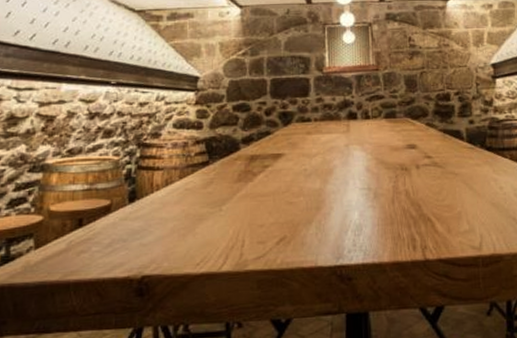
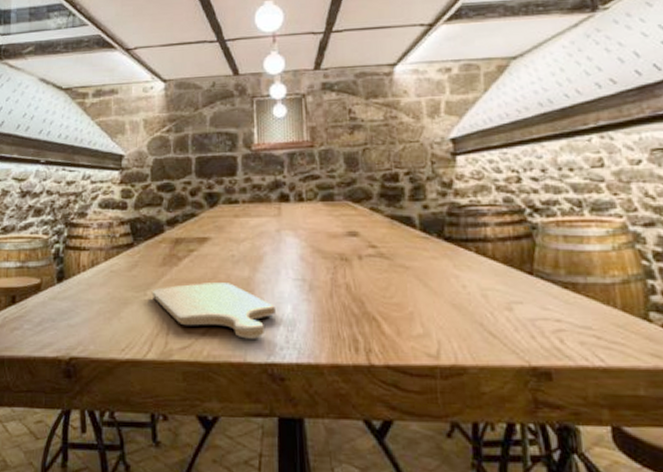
chopping board: none [227,195,344,245] -> present [152,283,275,339]

